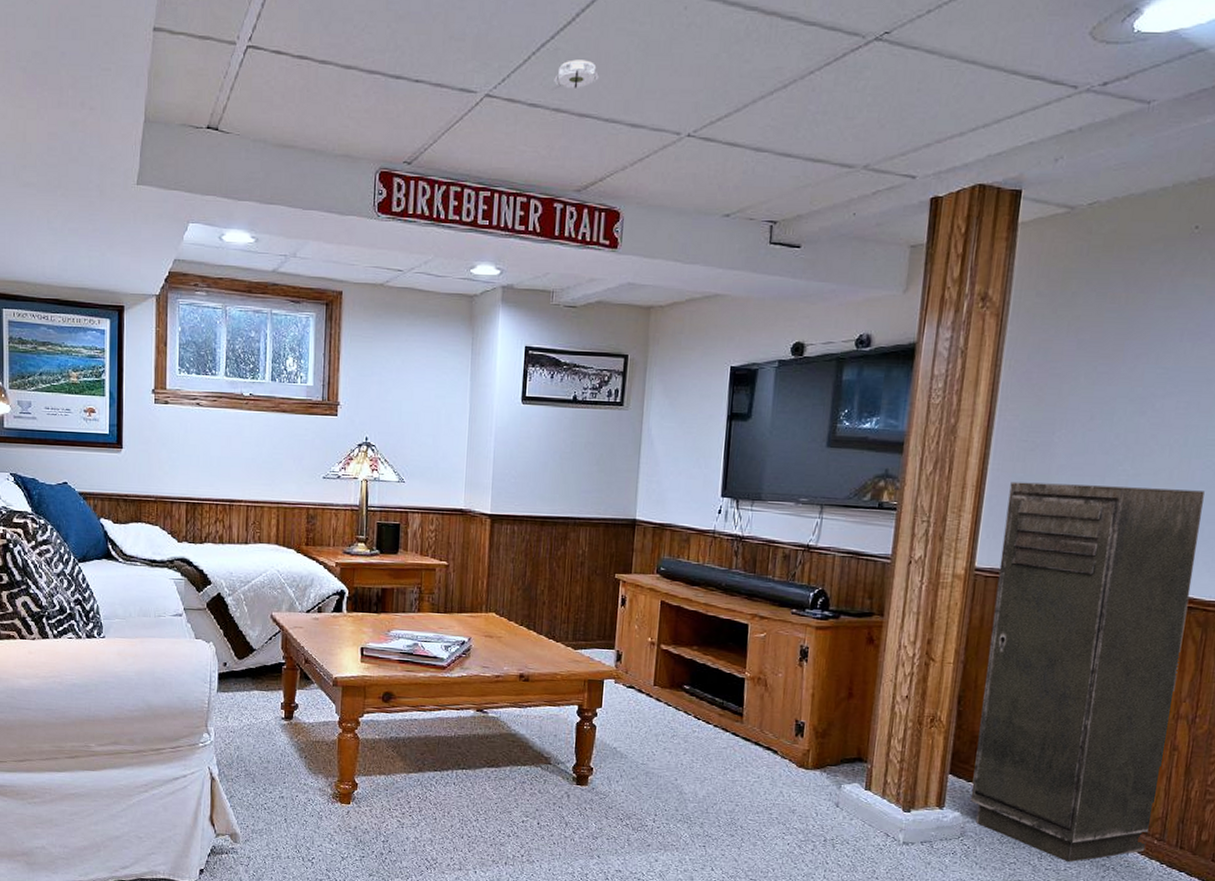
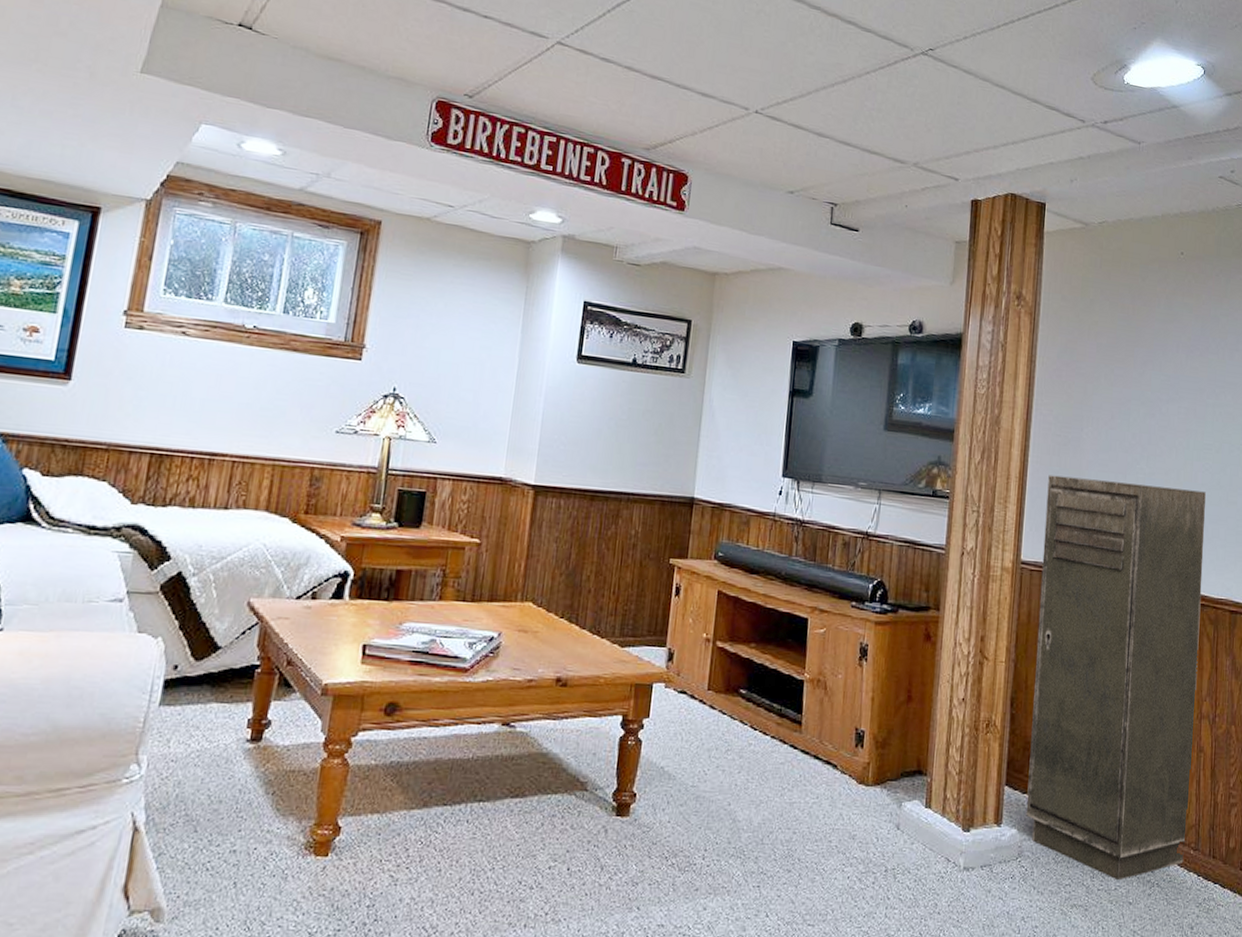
smoke detector: present [552,59,599,90] -> none [625,23,672,52]

